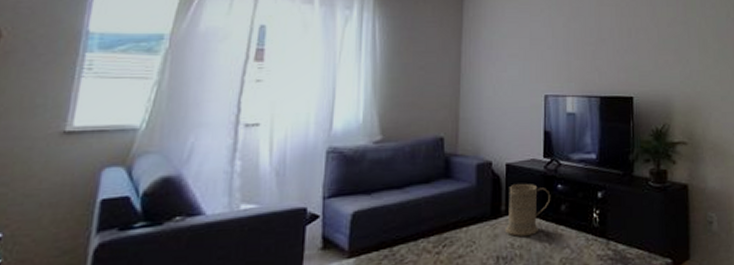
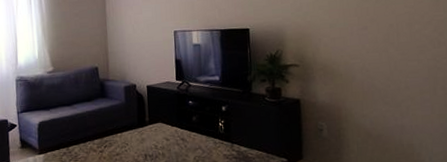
mug: present [504,183,551,237] -> none [149,100,184,140]

